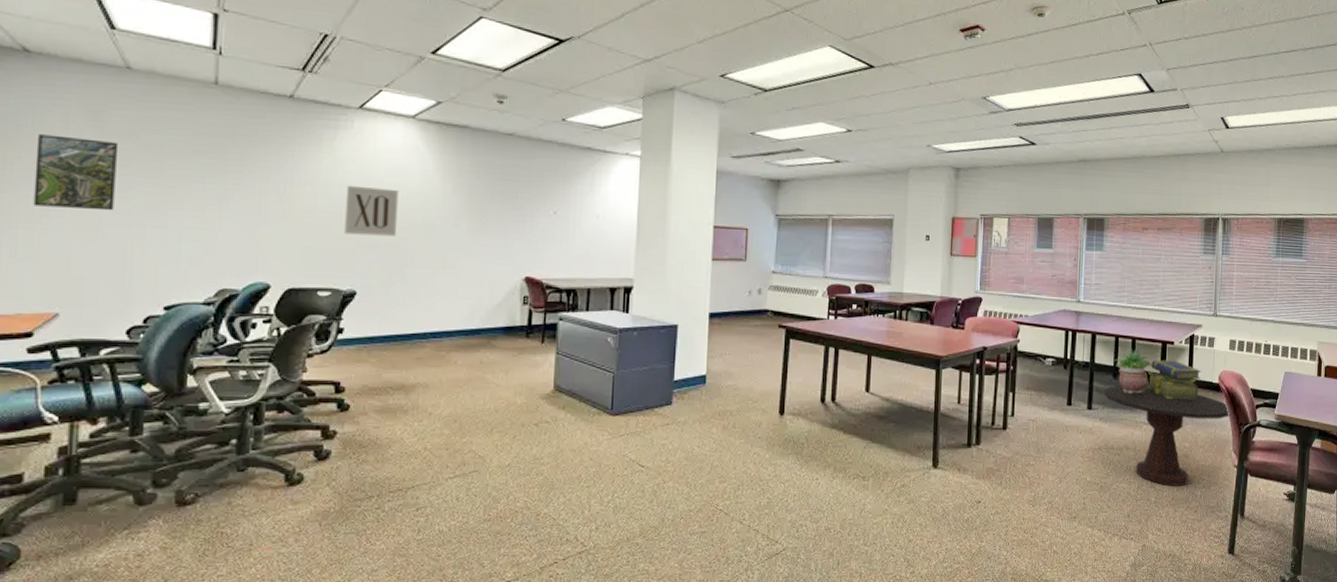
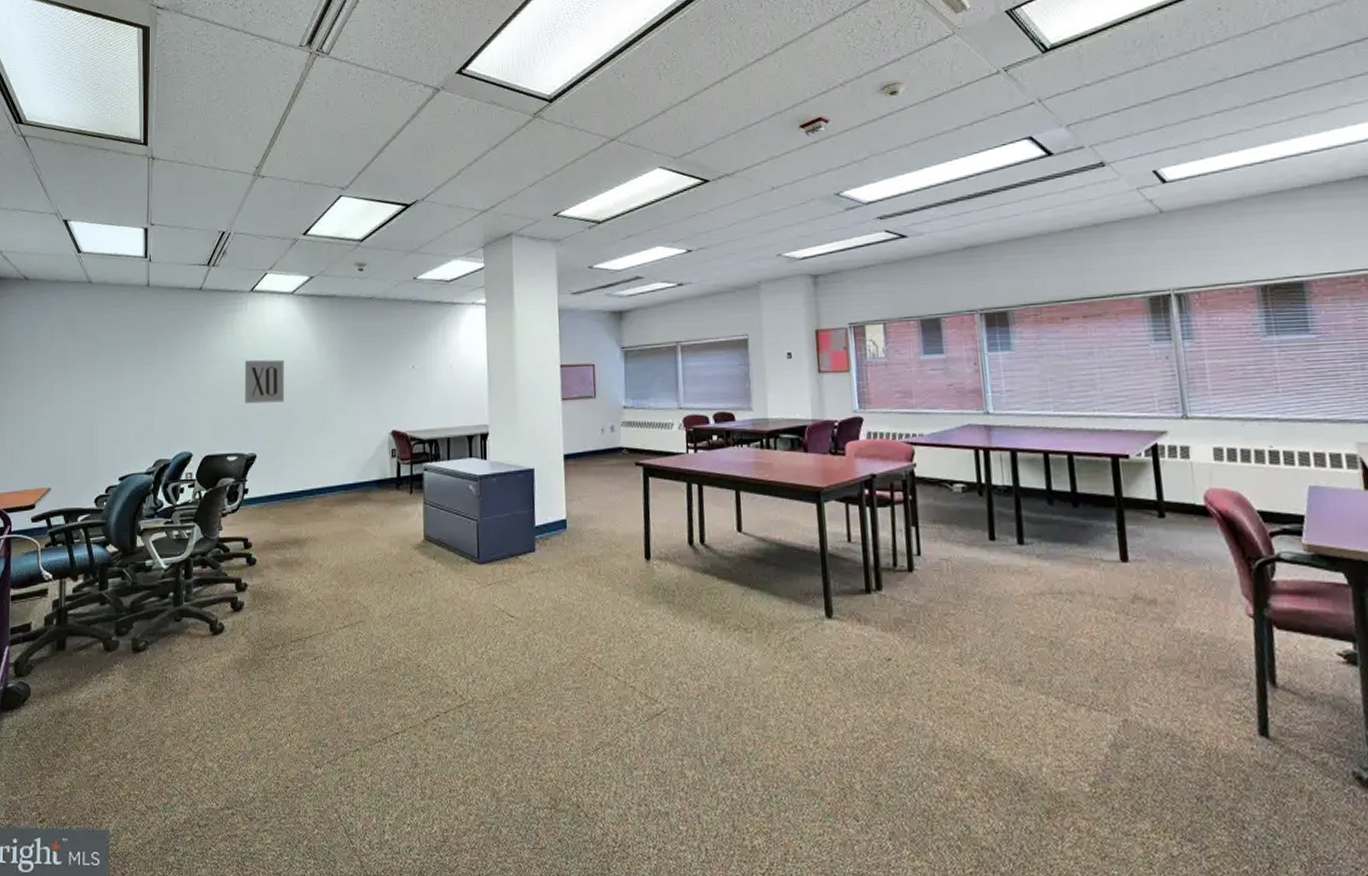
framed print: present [33,134,119,211] -> none [33,343,86,401]
side table: present [1104,385,1231,486] -> none [1037,512,1232,642]
potted plant: present [1113,348,1152,394] -> none [1045,466,1102,524]
stack of books: present [1147,360,1201,400] -> none [1098,478,1177,529]

